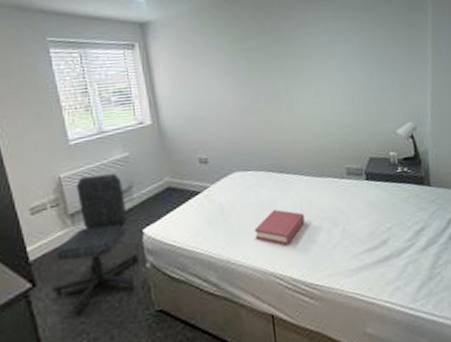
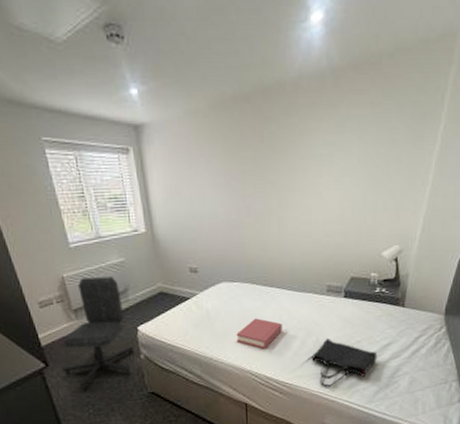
tote bag: none [341,226,413,288] -> present [312,337,377,388]

